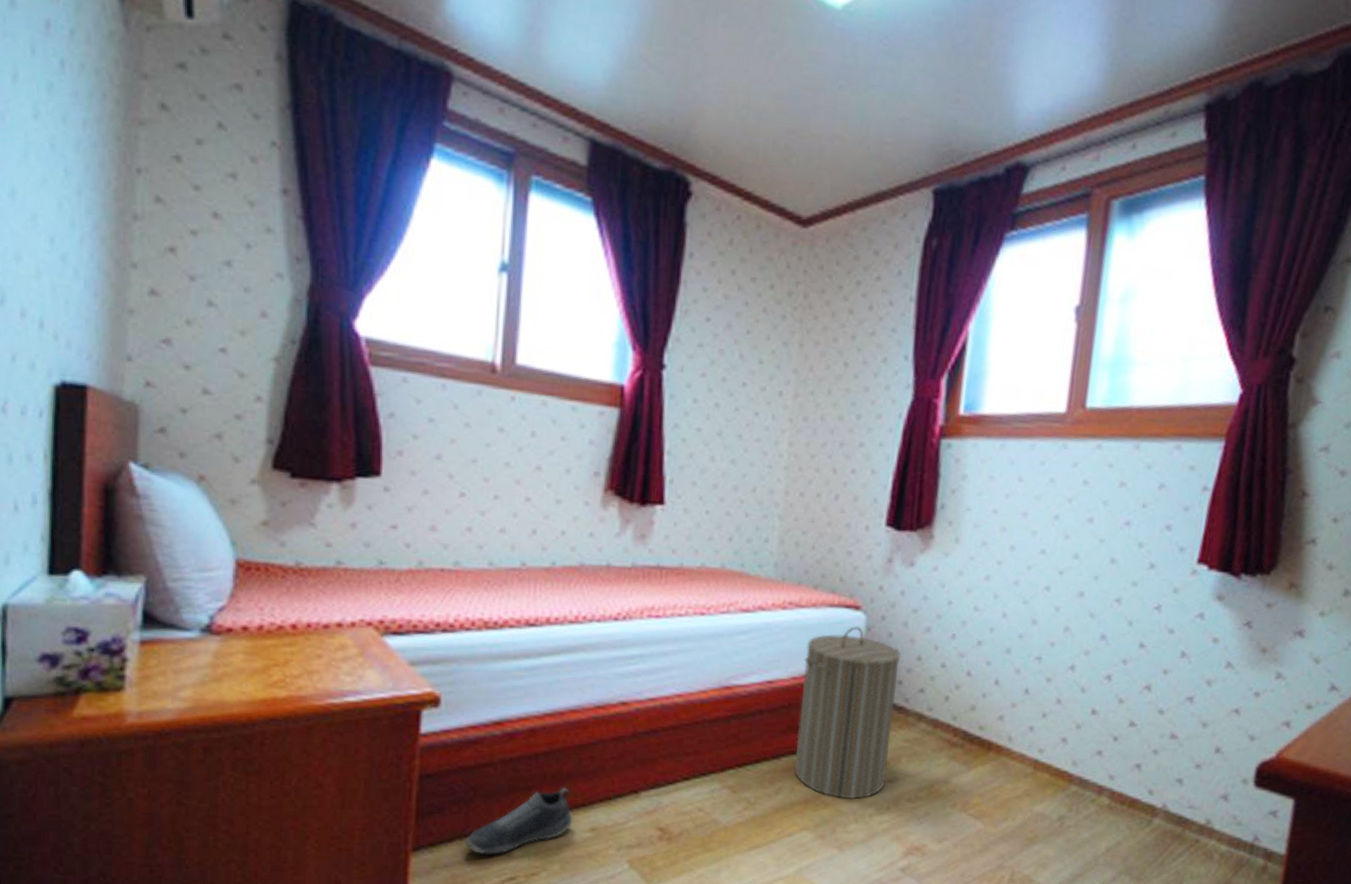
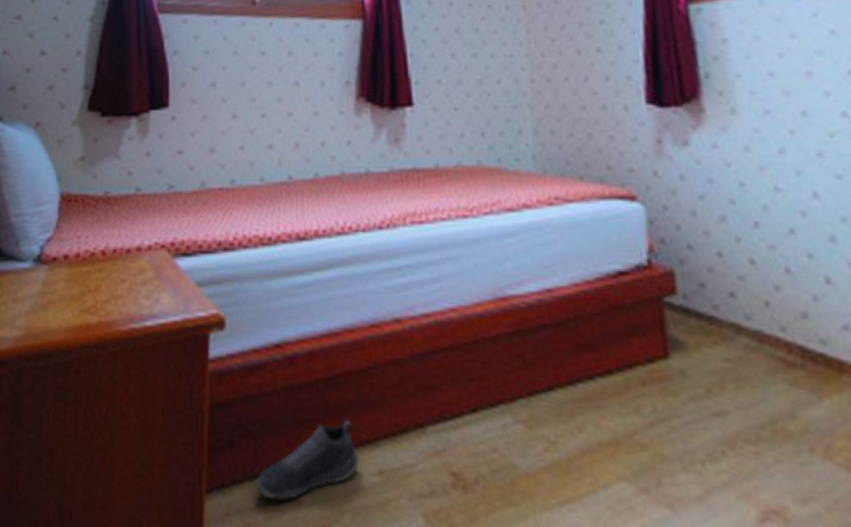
laundry hamper: present [794,626,901,800] -> none [583,219,713,440]

